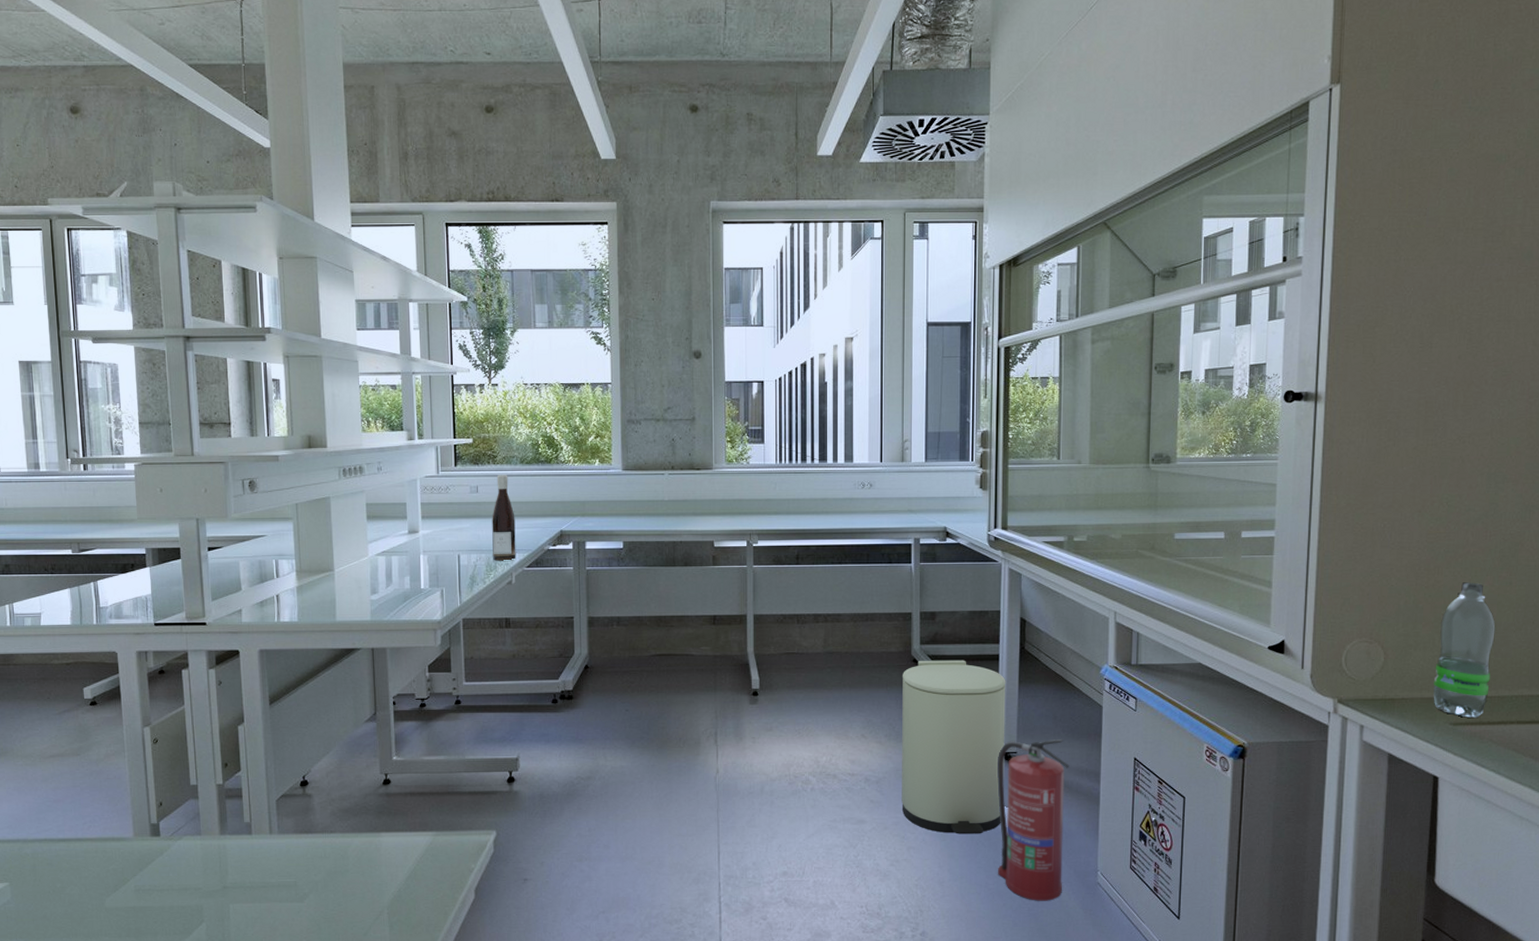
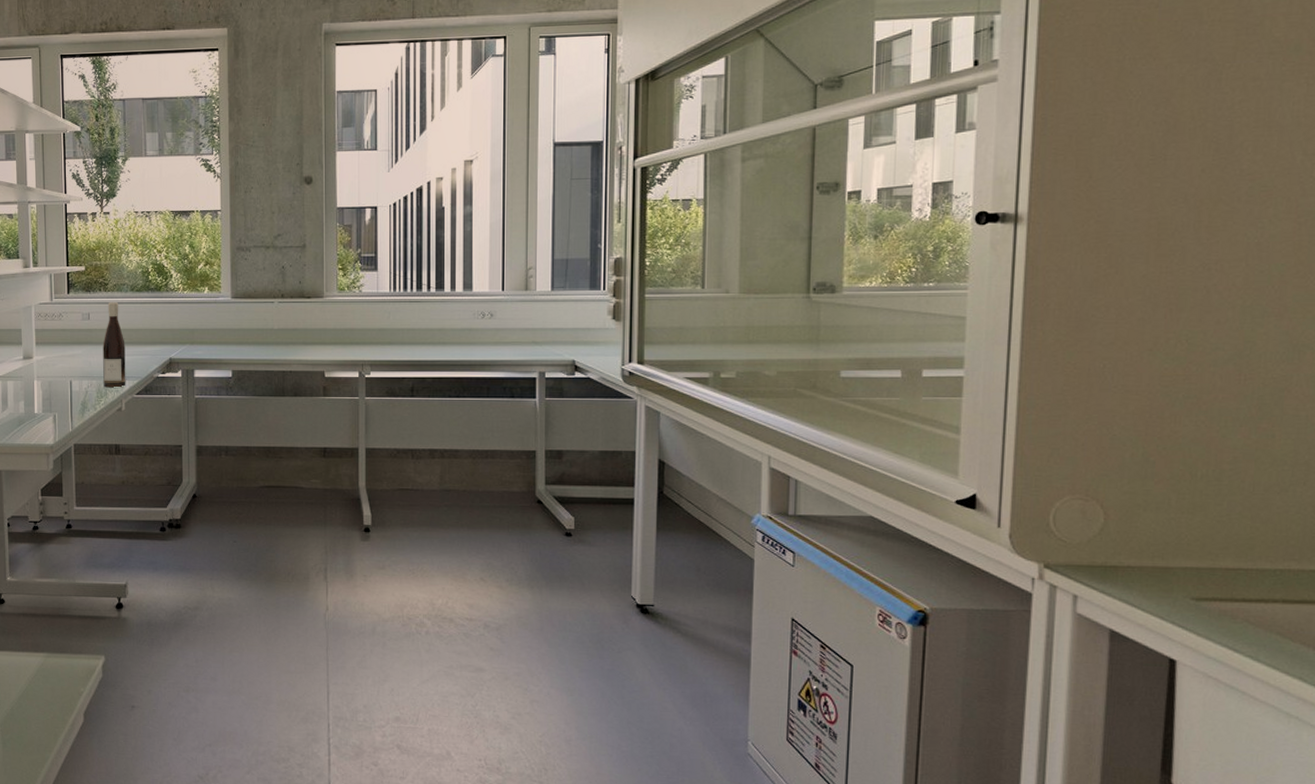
pedal bin: present [902,660,1006,834] -> none [524,501,642,692]
fire extinguisher: present [997,739,1069,901] -> none [632,593,715,769]
bottle: present [1433,582,1496,718] -> none [1169,433,1253,593]

